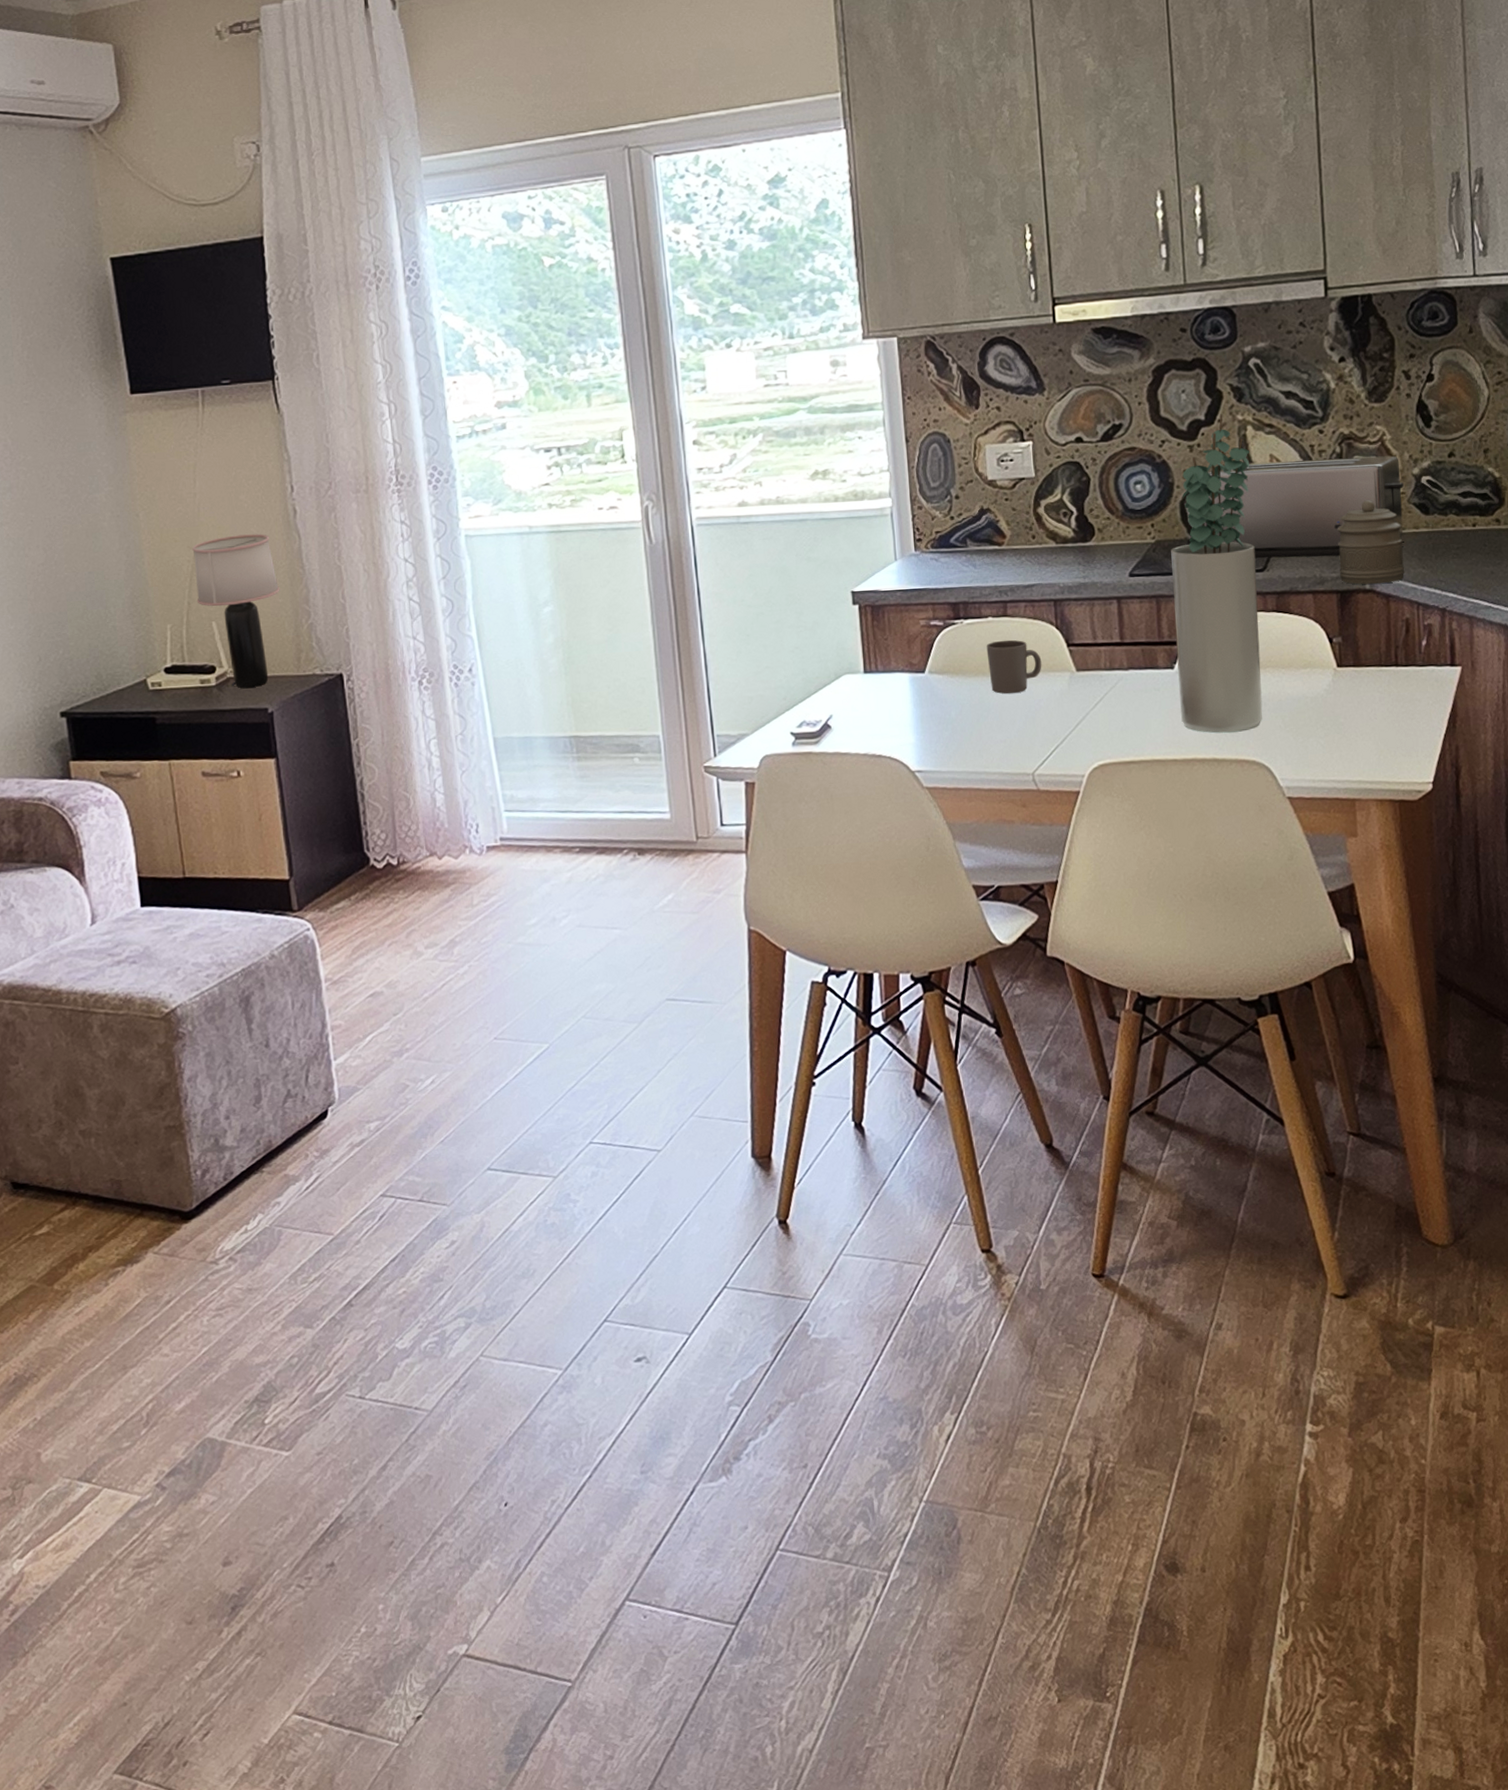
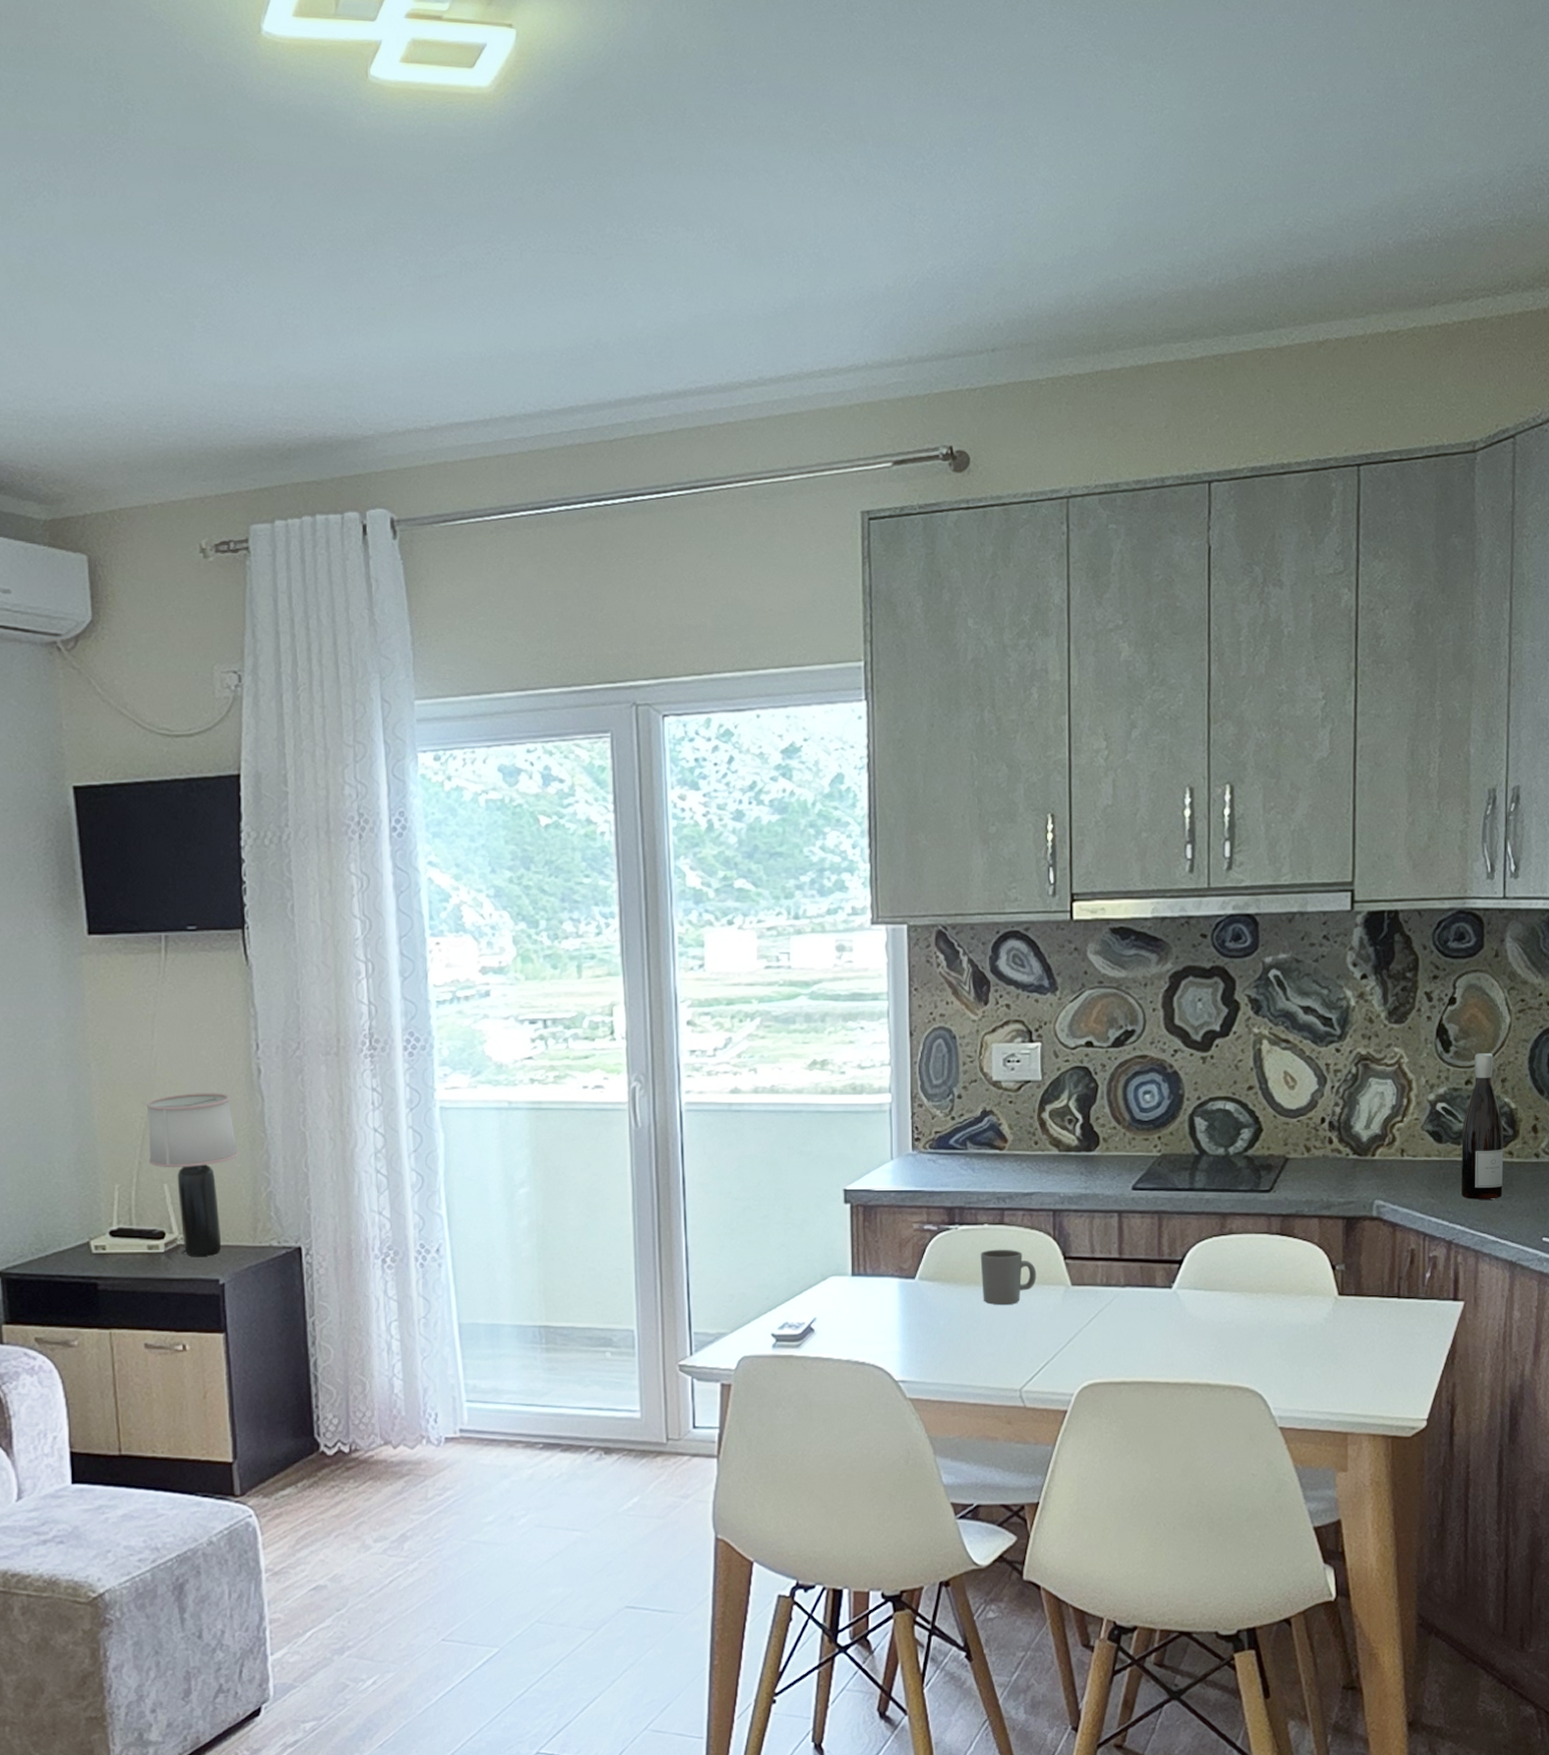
vase: present [1171,414,1263,734] -> none [1176,1026,1264,1358]
toaster: present [1199,455,1404,558] -> none [1207,1078,1418,1181]
jar: present [1337,500,1405,585] -> none [1347,1124,1414,1211]
bottle: none [1448,426,1493,568] -> present [1461,1053,1504,1200]

